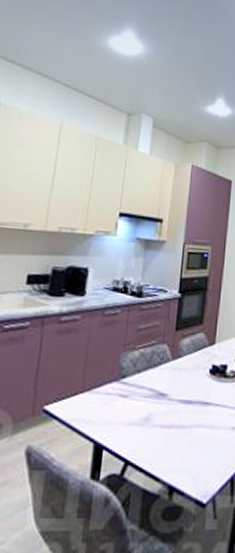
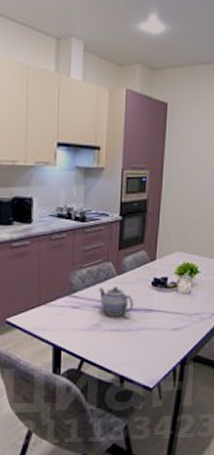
teapot: none [150,373,190,409] -> present [98,286,134,316]

